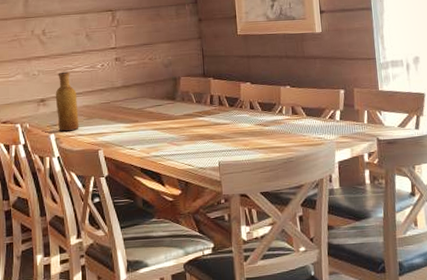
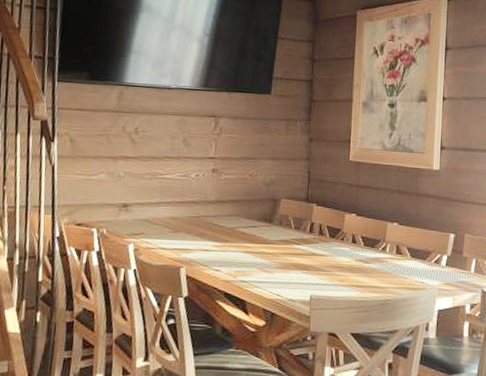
vase: present [55,71,79,132] -> none [139,177,165,243]

